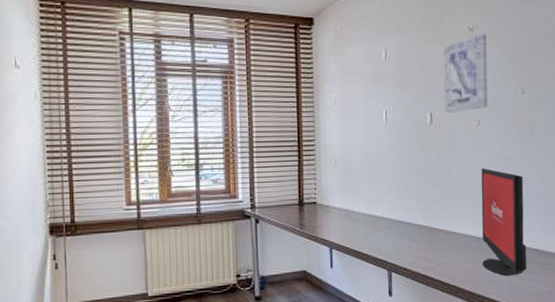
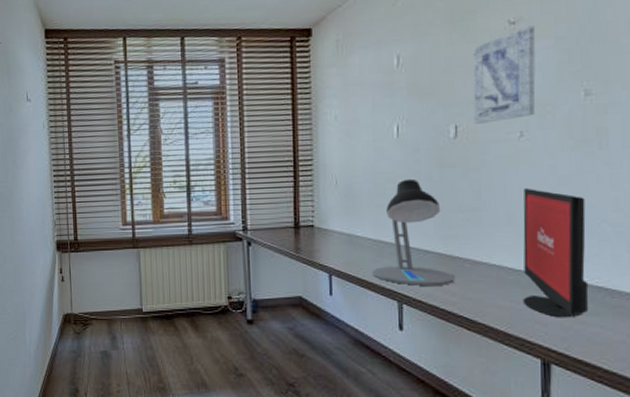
desk lamp: none [367,159,432,255] -> present [373,178,455,286]

